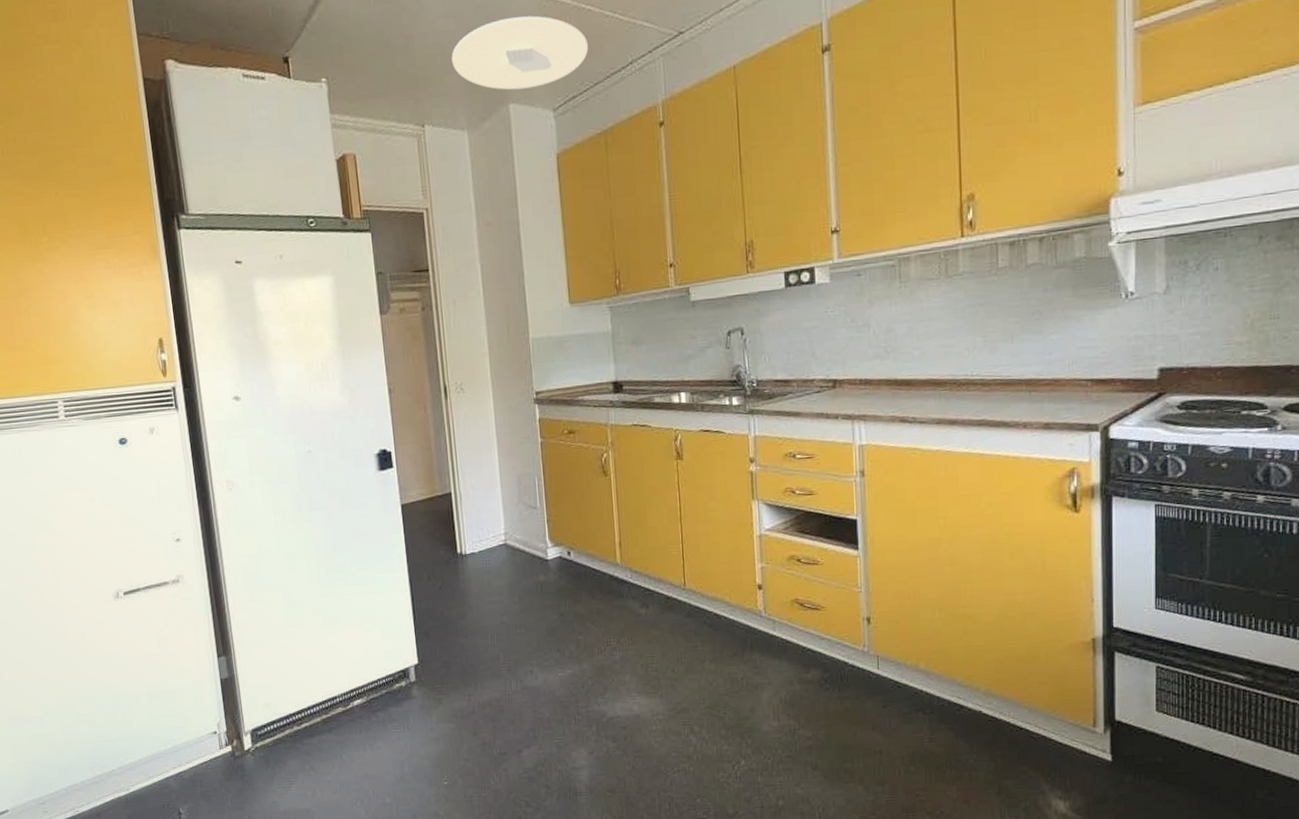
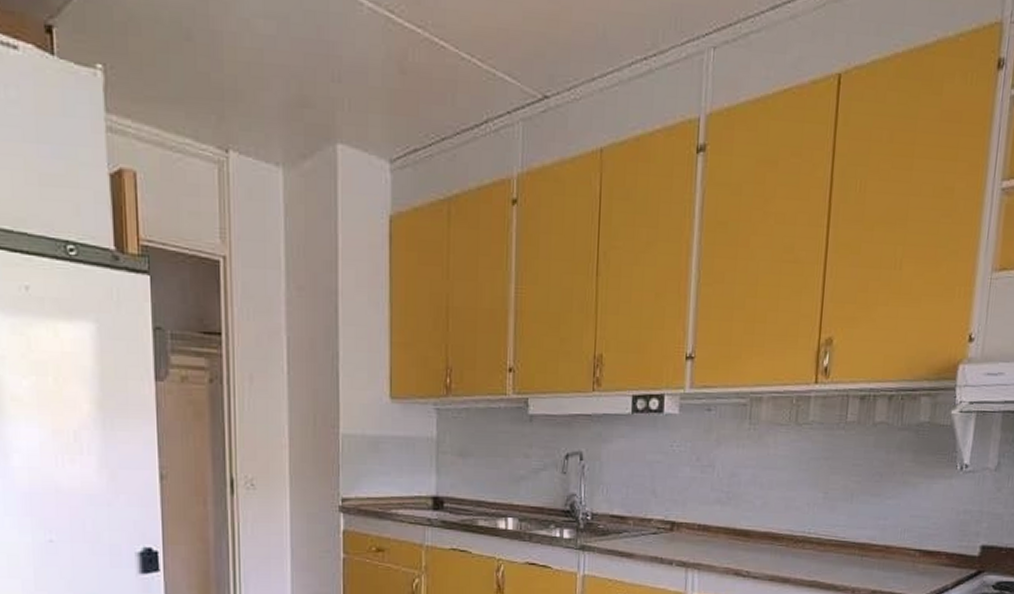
ceiling light: present [451,15,589,90] -> none [269,35,439,130]

